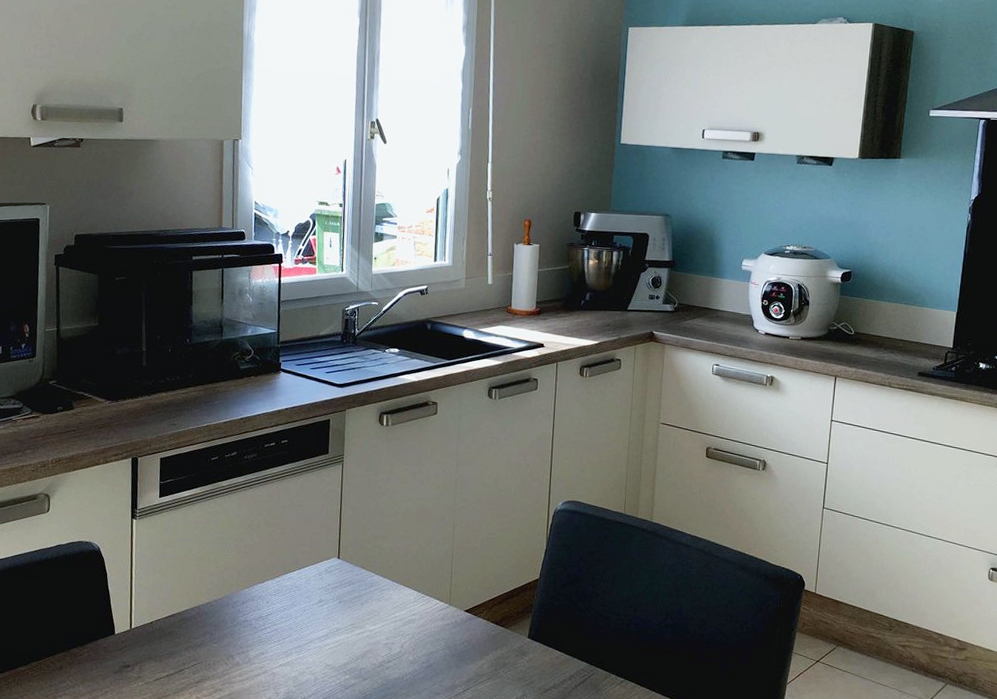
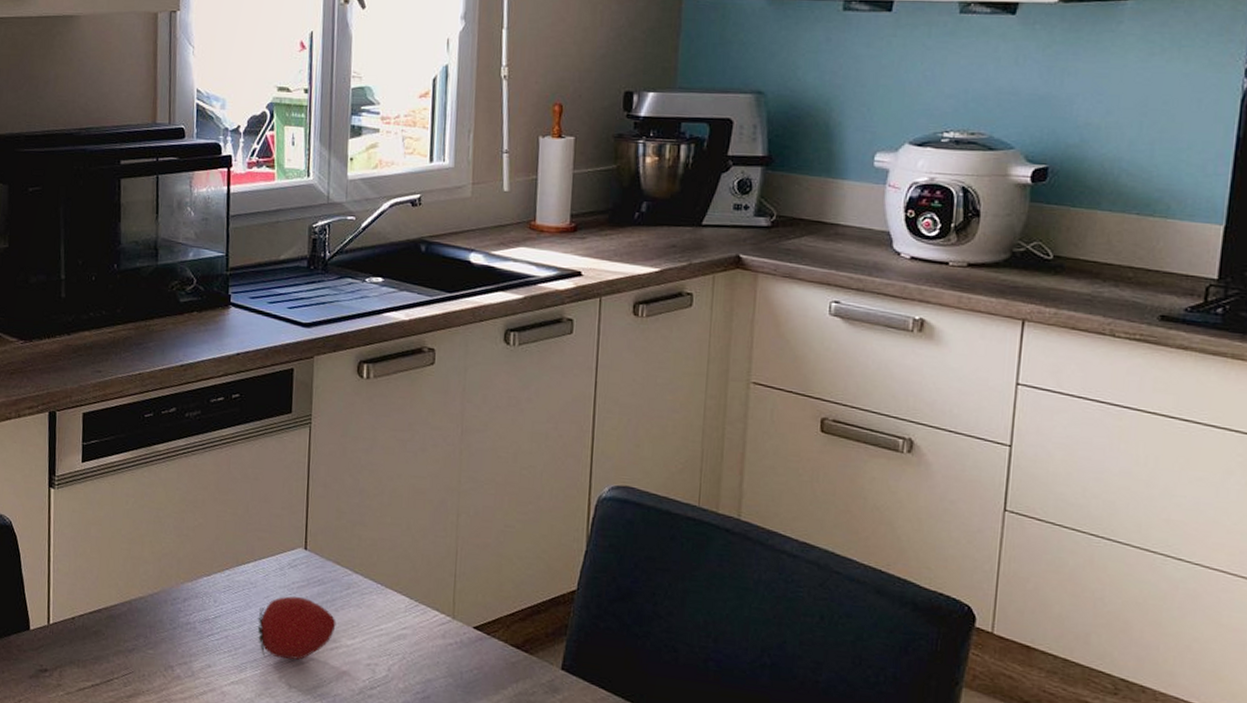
fruit: none [301,595,362,644] -> present [257,596,336,660]

